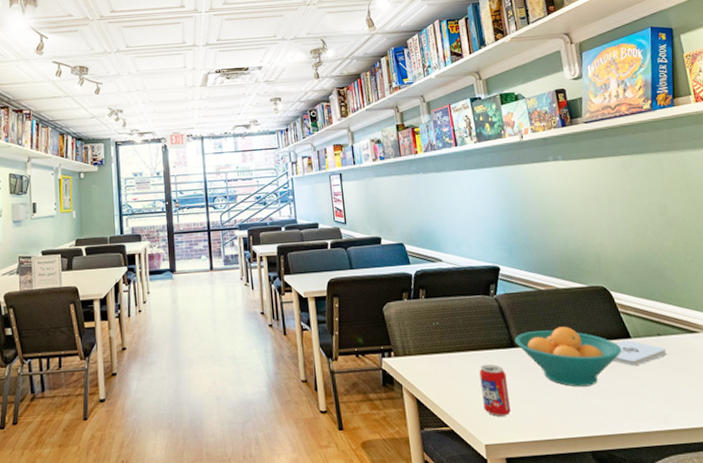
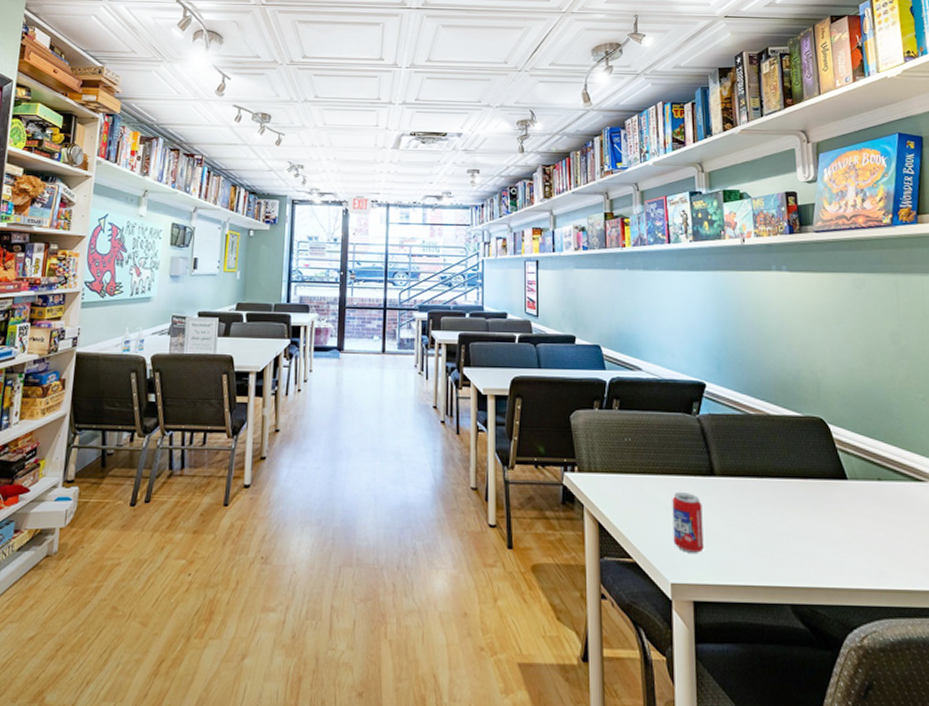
fruit bowl: present [514,326,622,387] -> none [715,458,836,529]
notepad: present [613,339,667,366] -> none [824,481,887,511]

